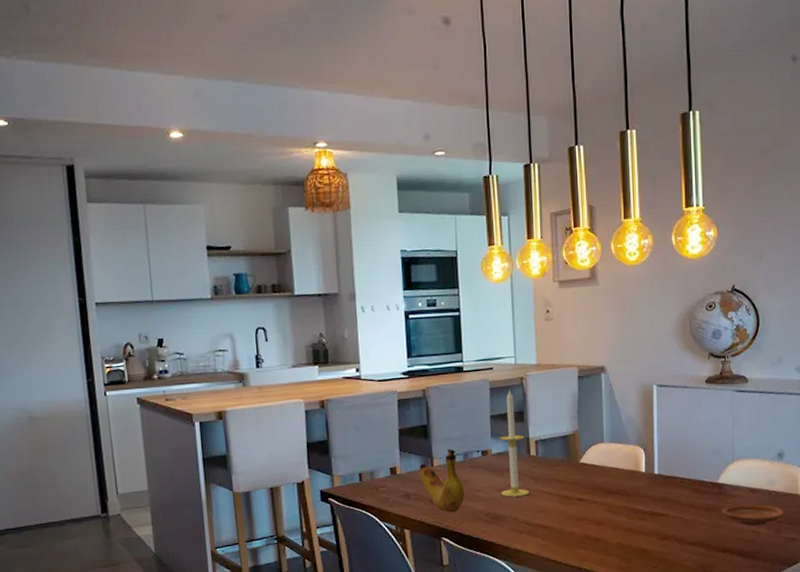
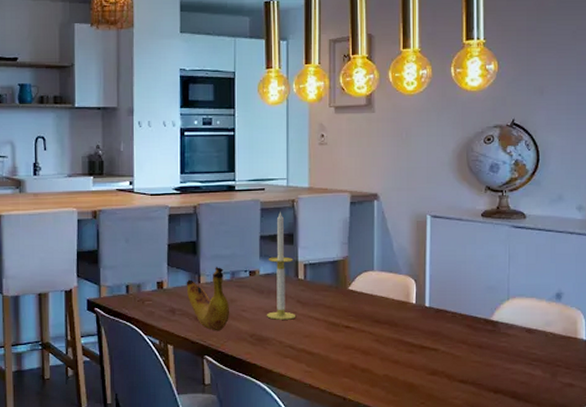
plate: present [721,504,784,527] -> none [495,344,561,368]

